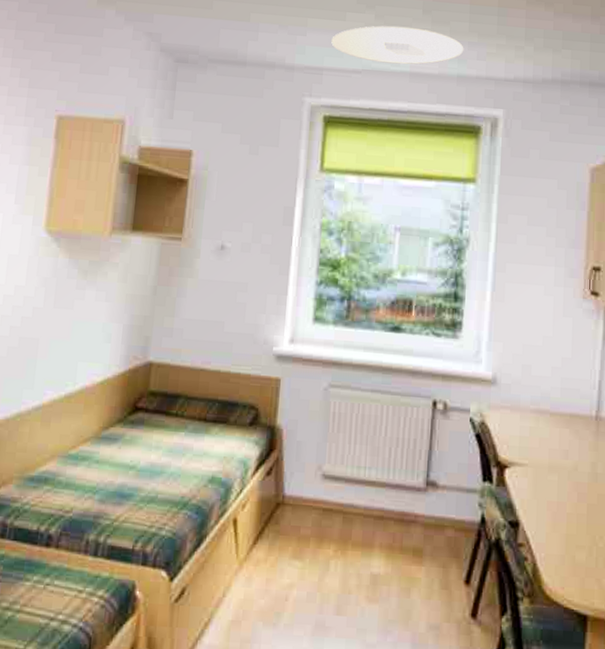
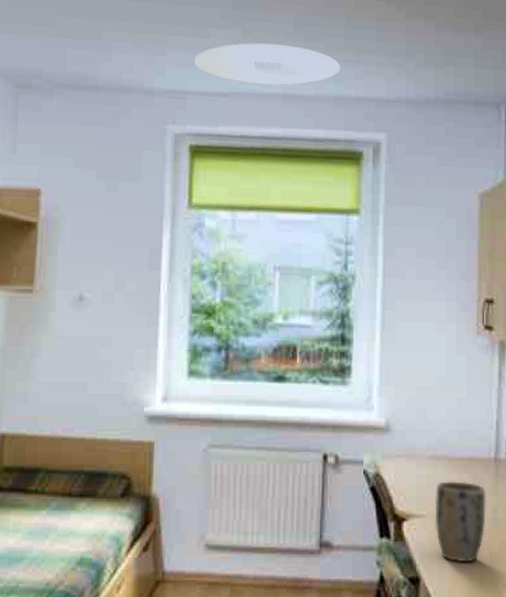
plant pot: none [535,434,586,512] -> present [434,481,486,562]

